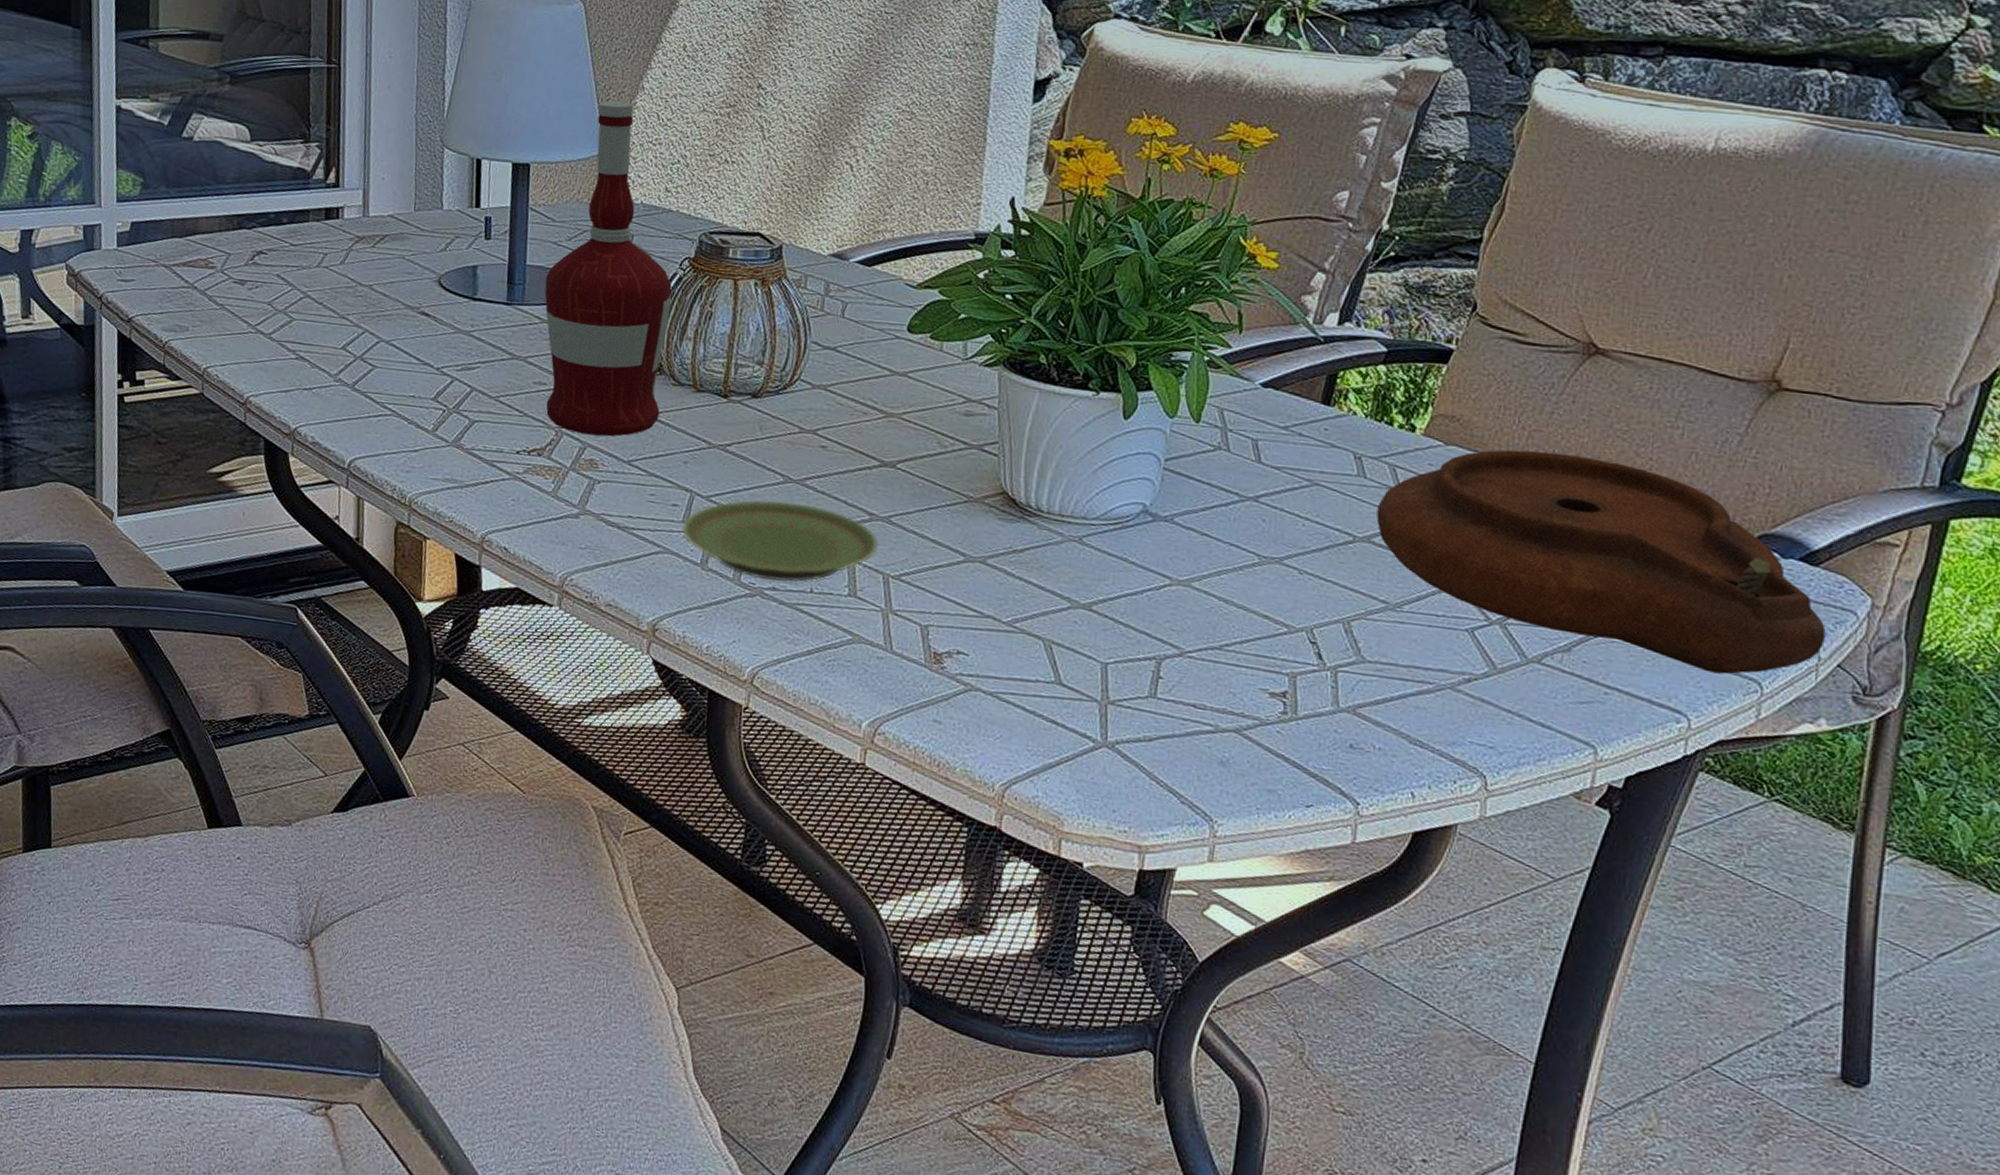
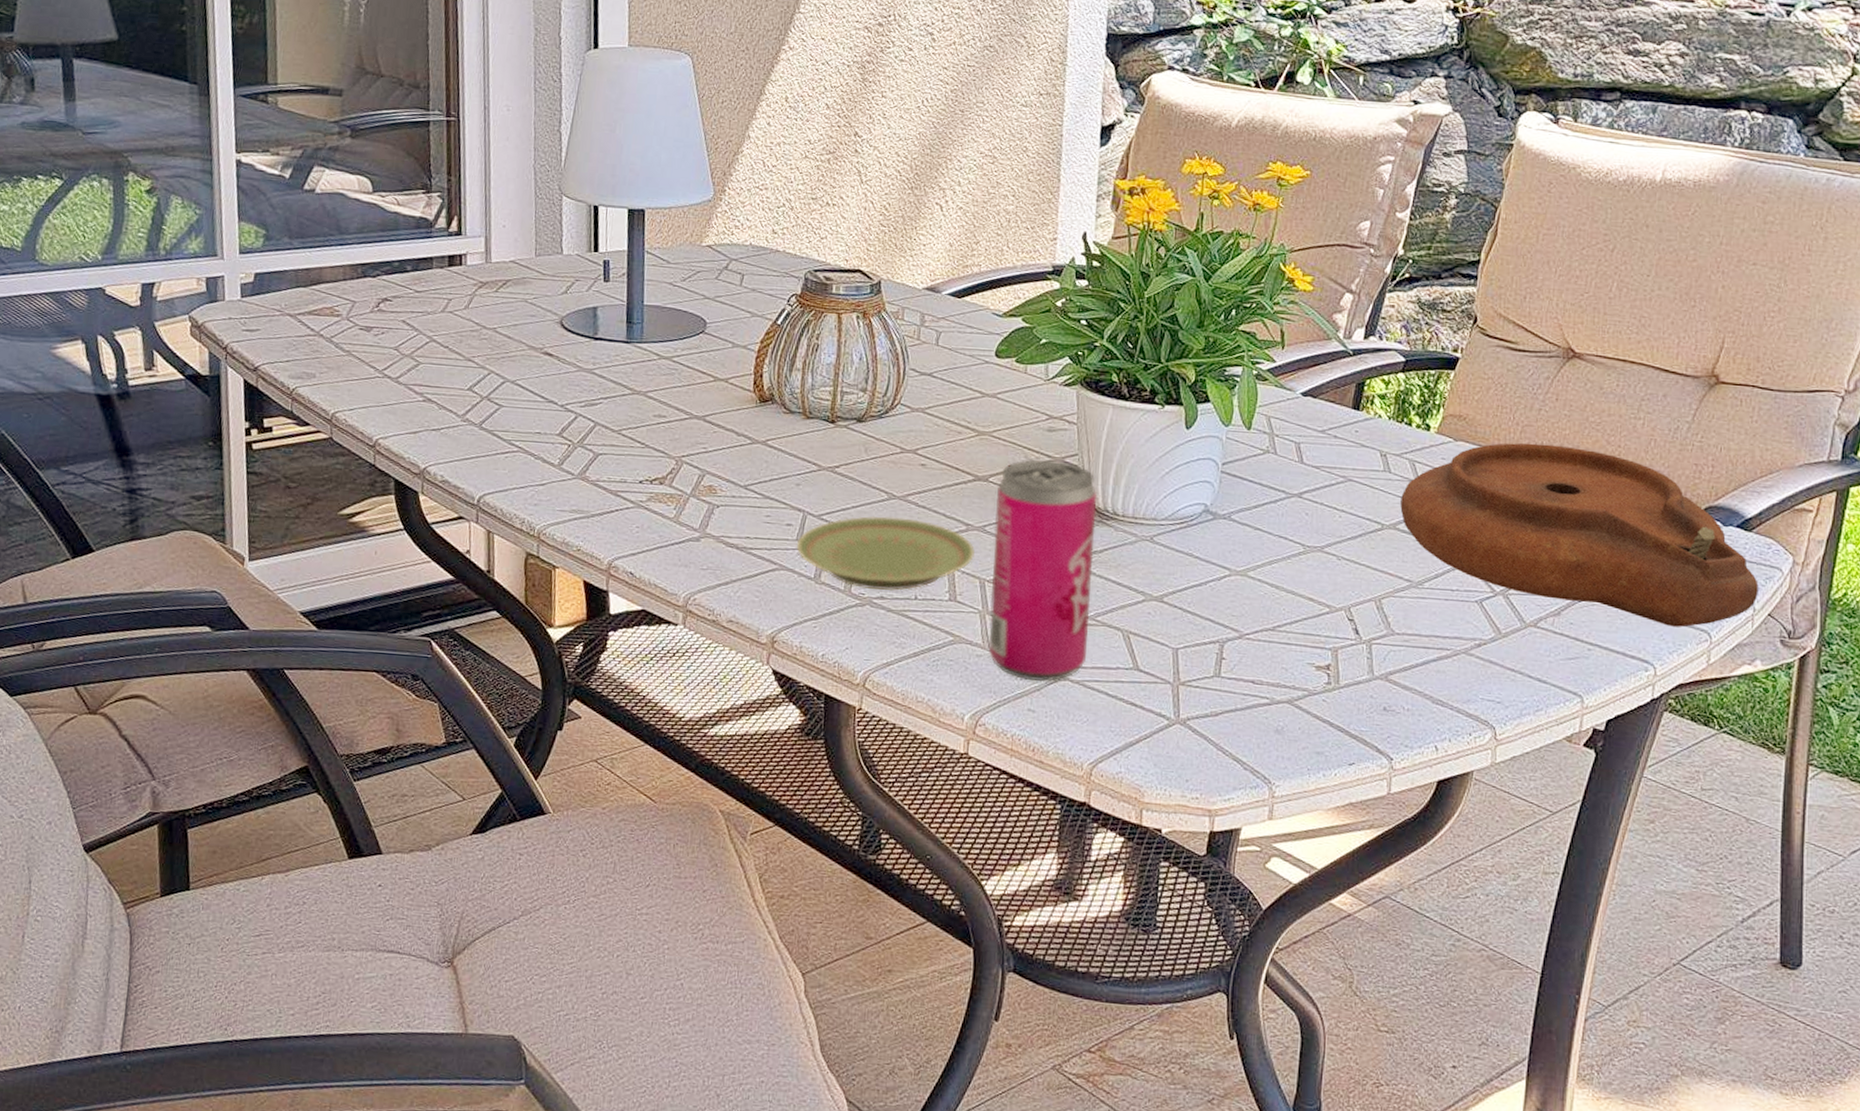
alcohol: present [544,101,672,437] -> none [662,149,781,464]
beverage can: none [891,445,1019,692] -> present [989,459,1098,682]

